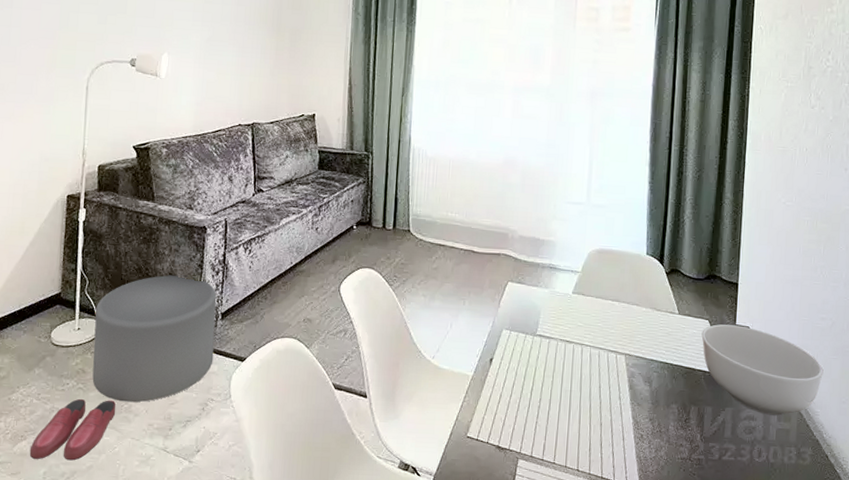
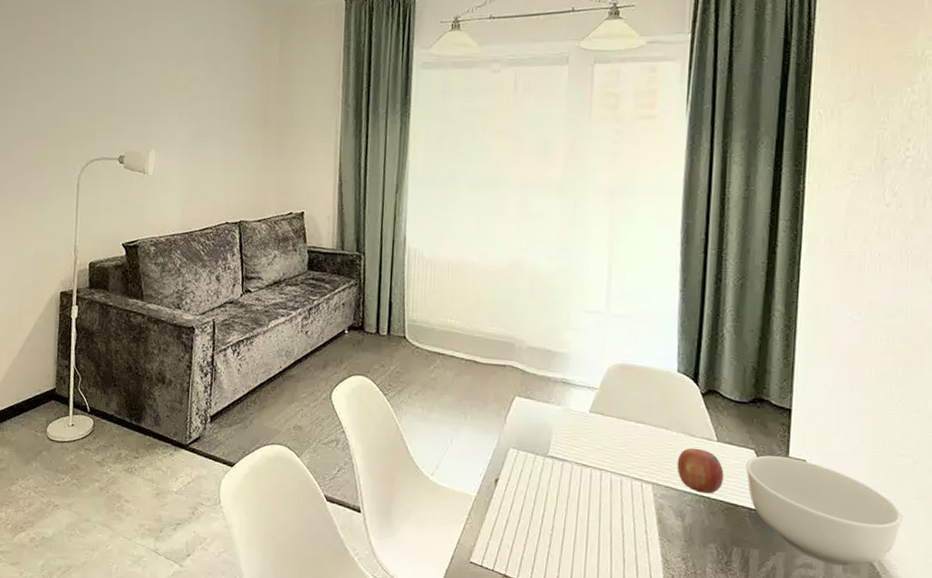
slippers: present [29,399,116,461] -> none [28,495,108,555]
pouf: present [92,275,217,403] -> none [86,375,206,502]
fruit: none [645,321,684,361] -> present [677,448,724,494]

